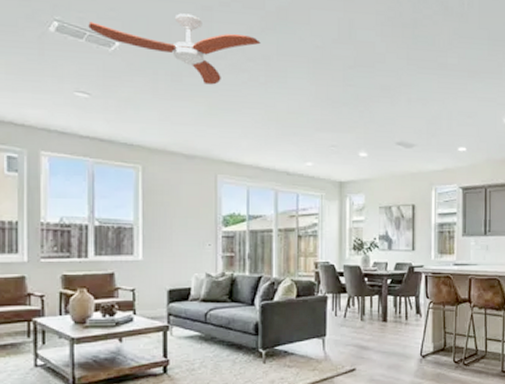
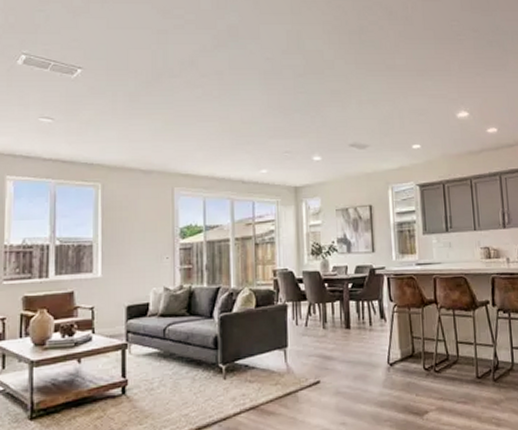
ceiling fan: present [88,13,261,85] -> none [53,38,213,102]

